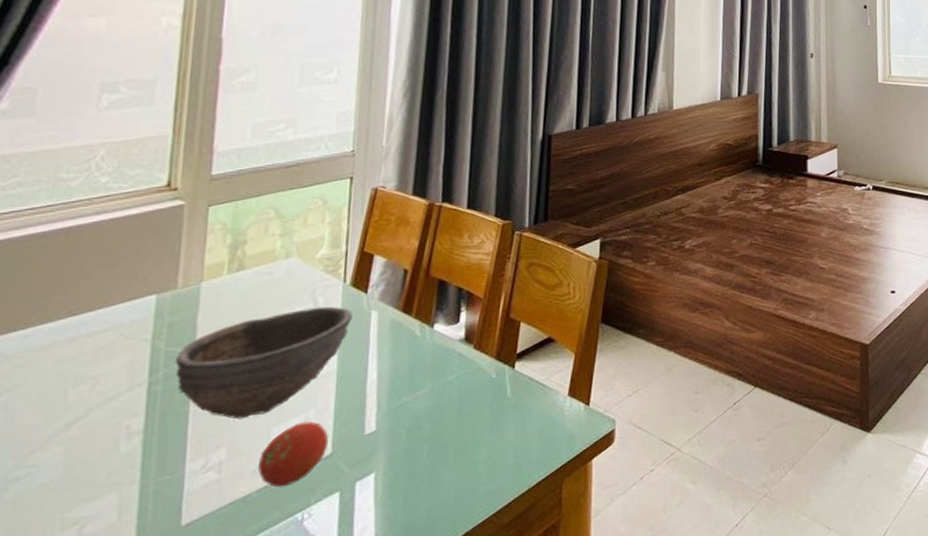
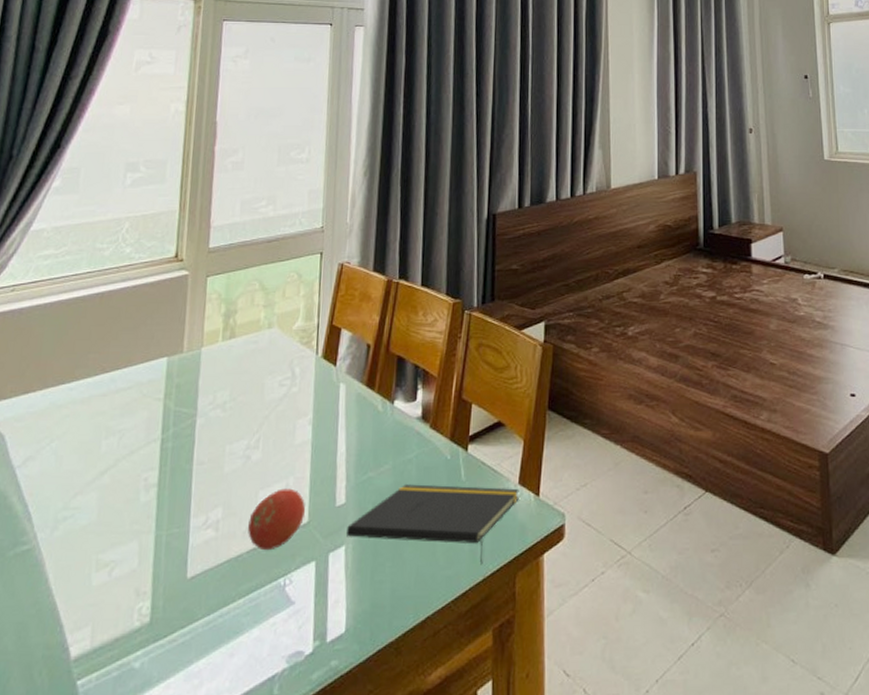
bowl: present [176,306,353,420] -> none [182,376,324,481]
notepad: none [375,400,569,476] -> present [345,484,519,565]

